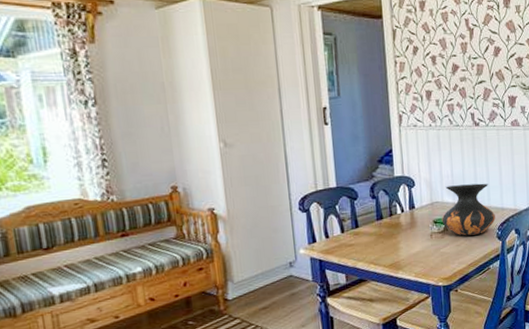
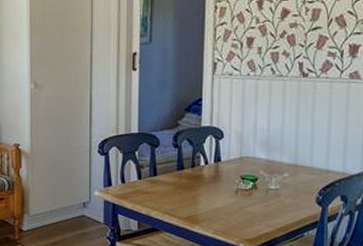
vase: present [441,183,495,236] -> none [251,140,317,197]

